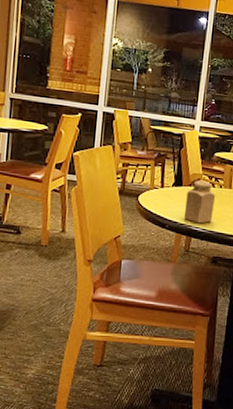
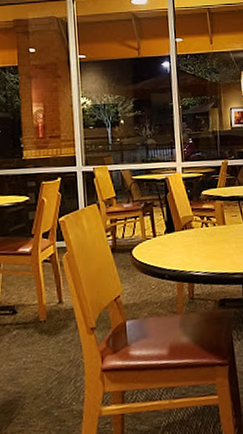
salt shaker: present [183,180,216,224] -> none [181,221,212,268]

